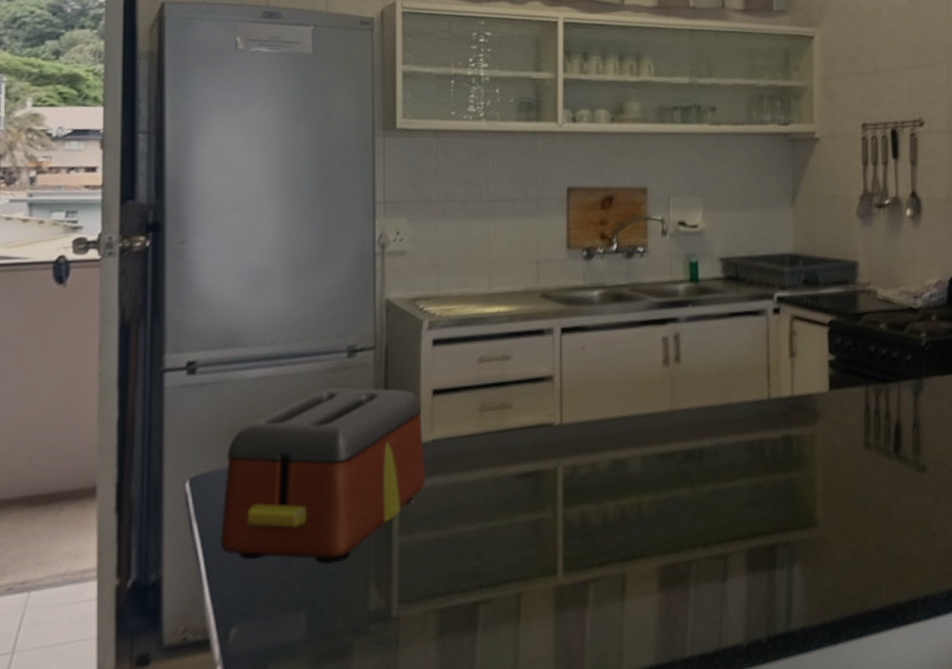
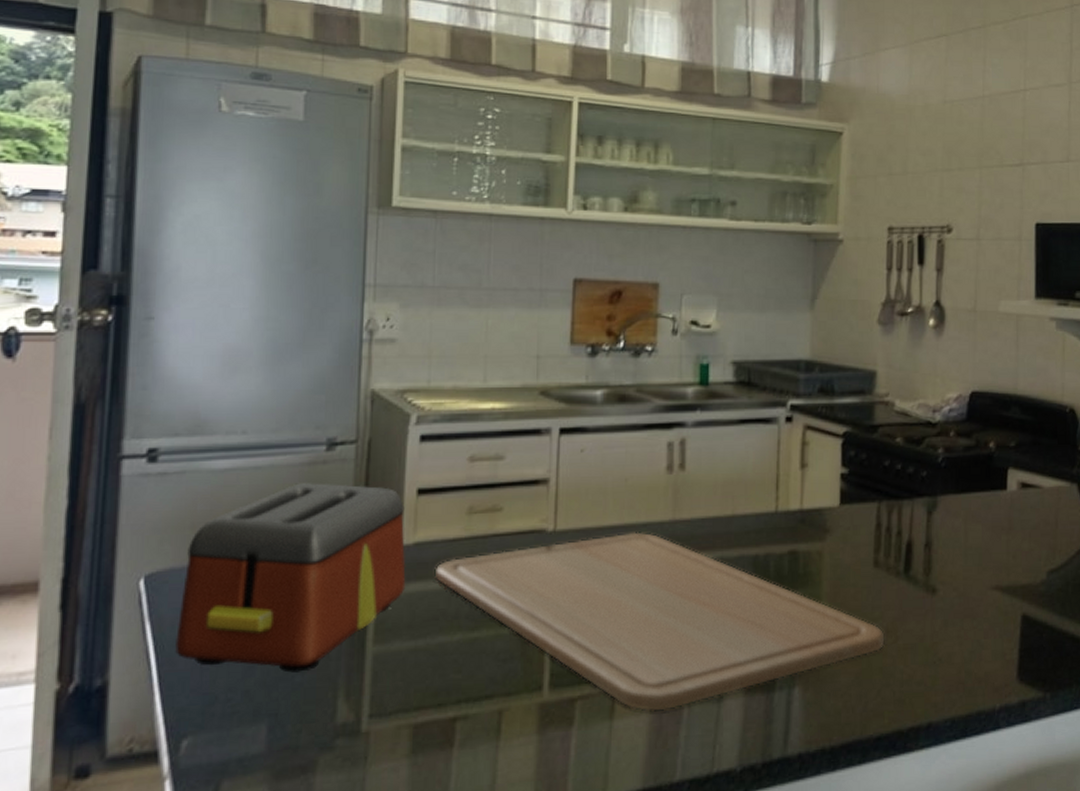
chopping board: none [452,422,879,592] -> present [434,532,885,712]

